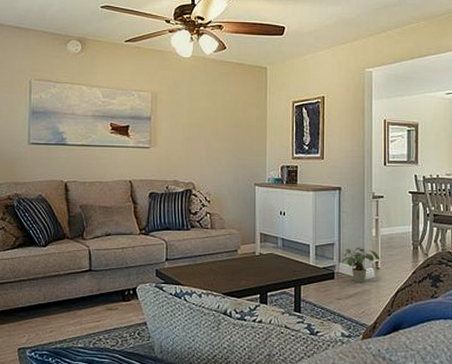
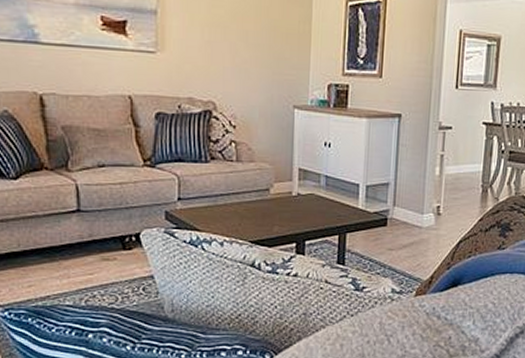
potted plant: present [342,247,380,282] -> none [397,188,443,230]

